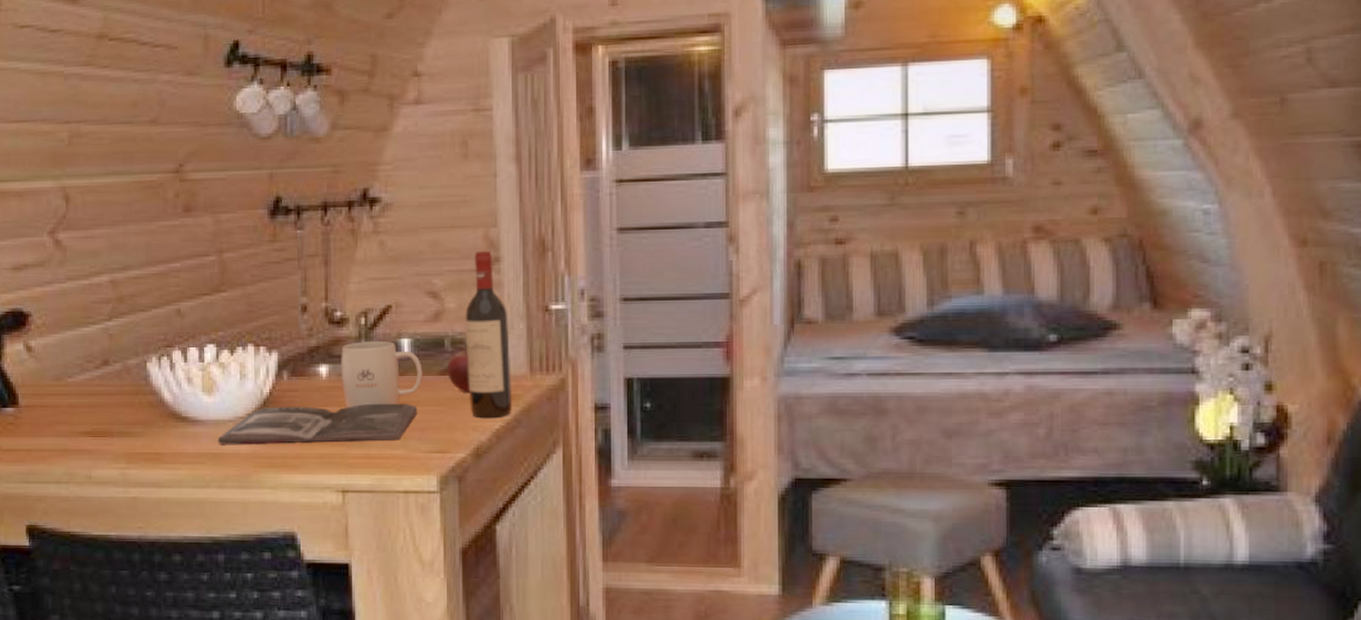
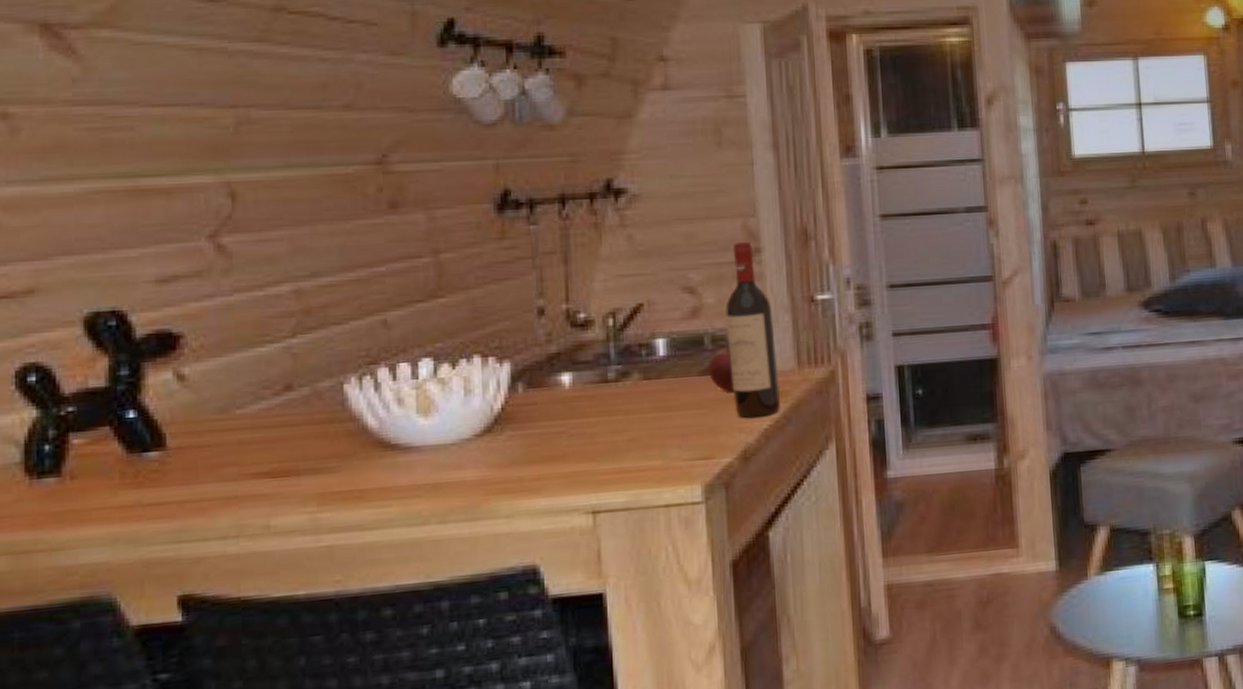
magazine: present [217,403,418,444] -> none [437,408,677,472]
mug: present [341,341,423,408] -> none [586,342,681,420]

